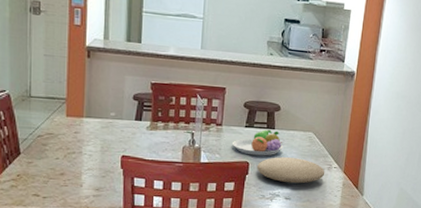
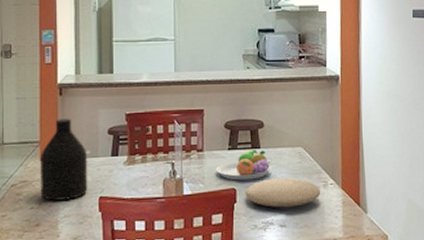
bottle: none [66,79,112,155] -> present [40,118,88,201]

